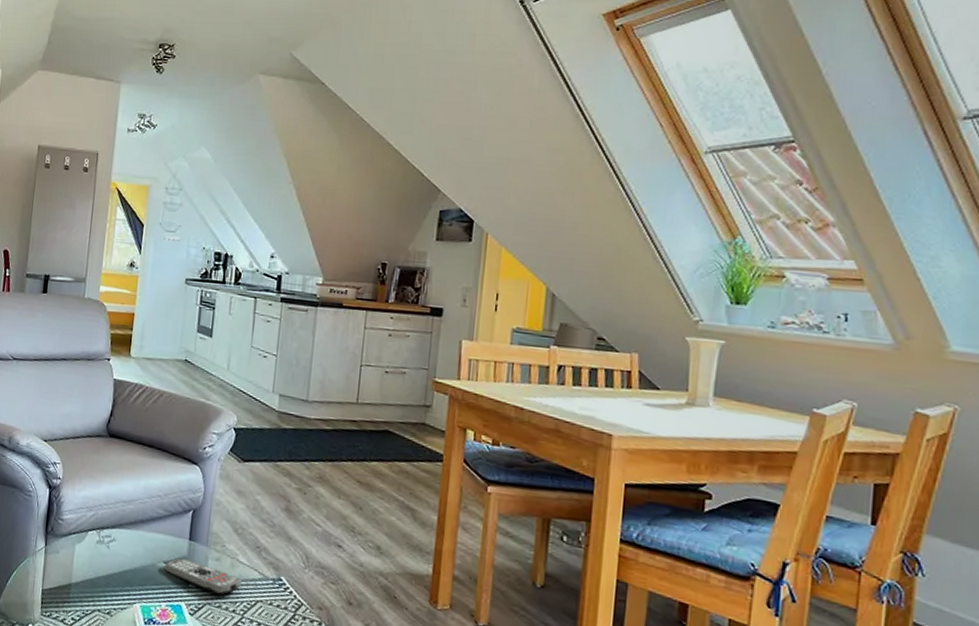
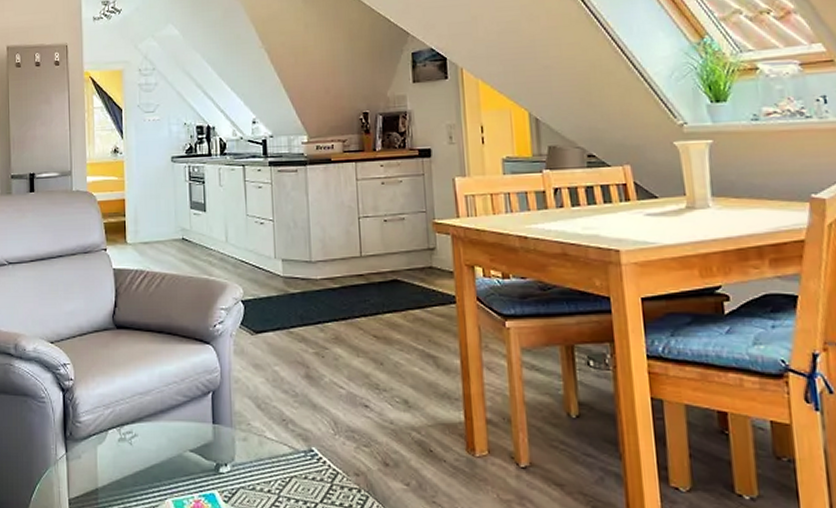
remote control: present [164,558,242,595] -> none [191,444,273,477]

